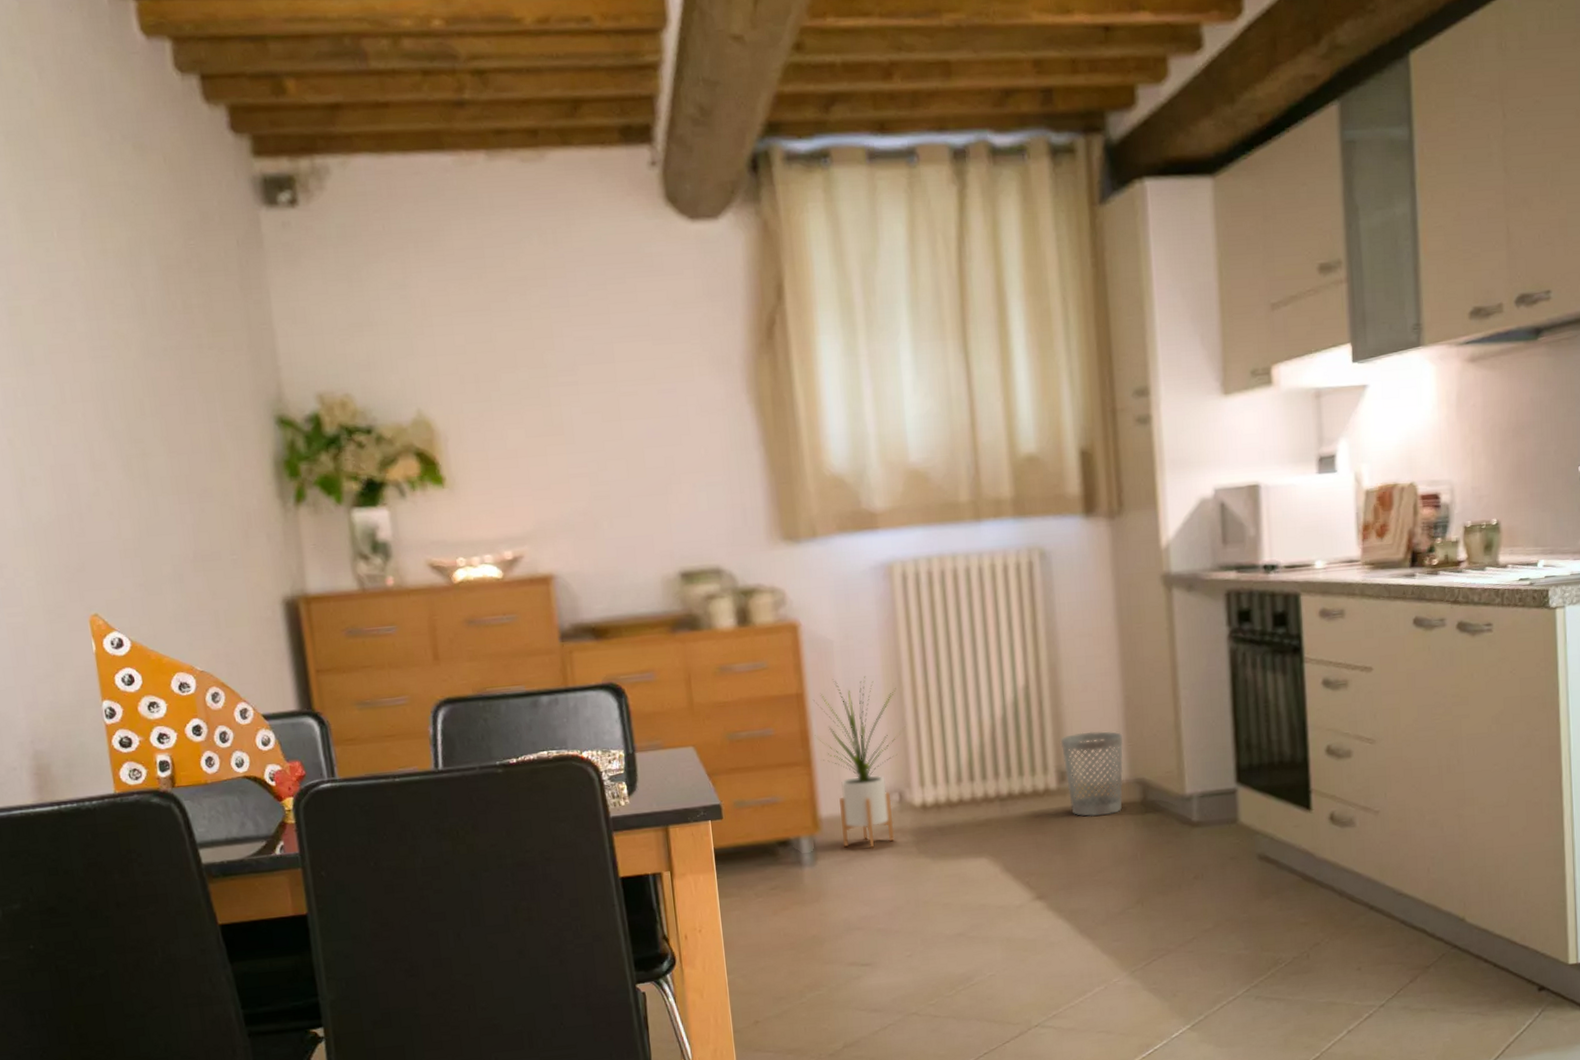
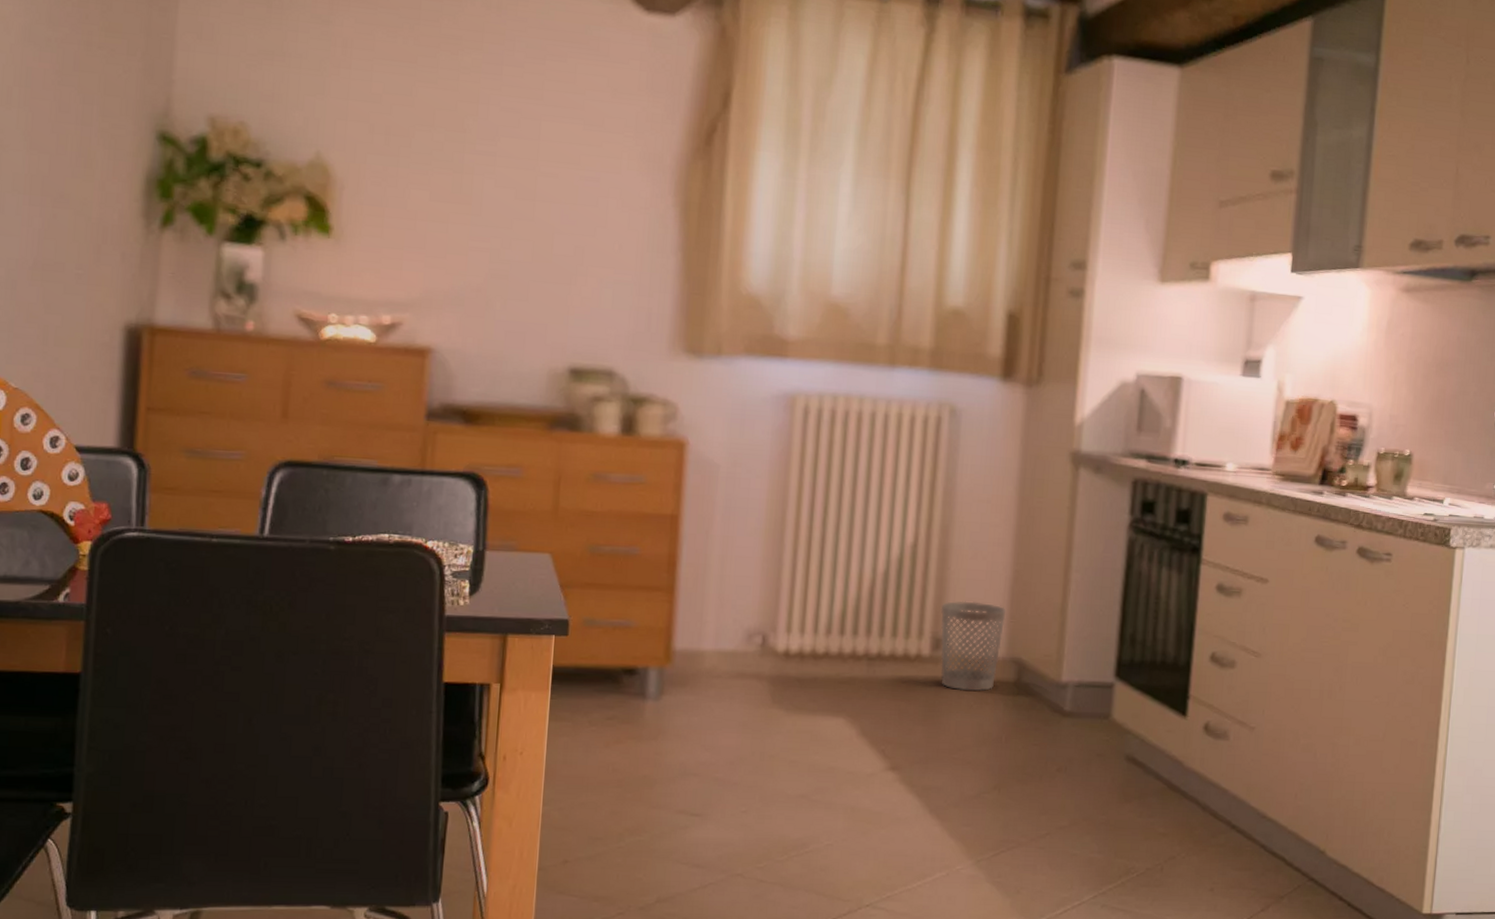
house plant: present [812,676,906,849] -> none [683,505,781,691]

